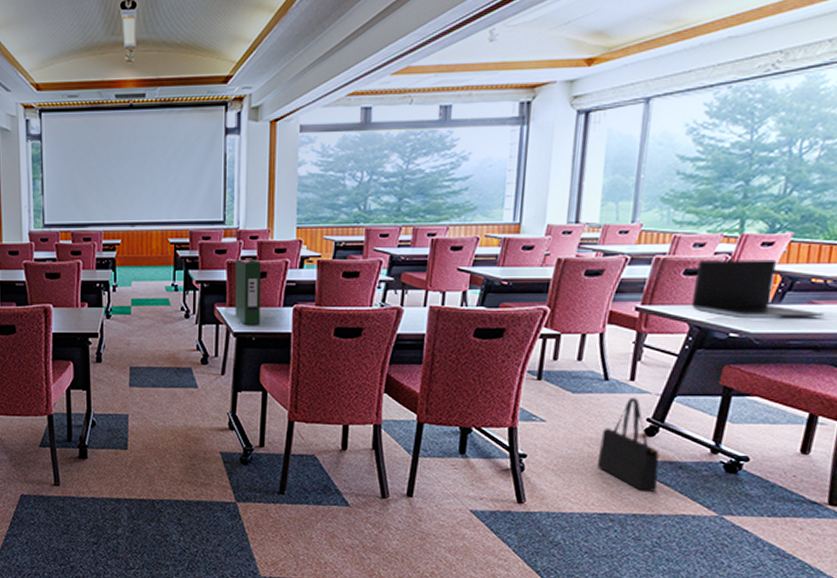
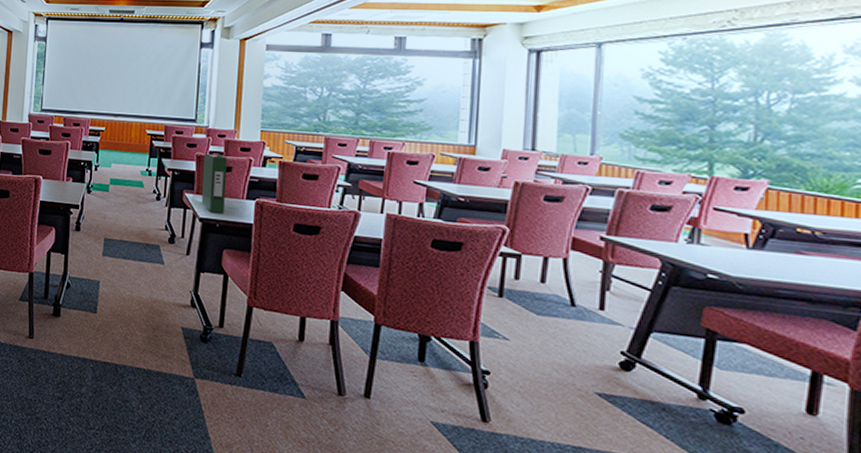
tote bag: present [596,398,659,492] -> none [567,327,639,432]
laptop computer: present [691,259,825,317] -> none [661,198,816,269]

